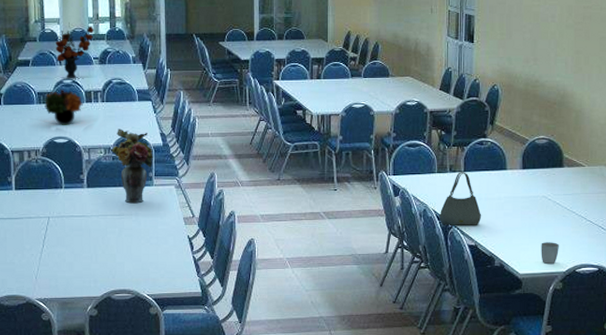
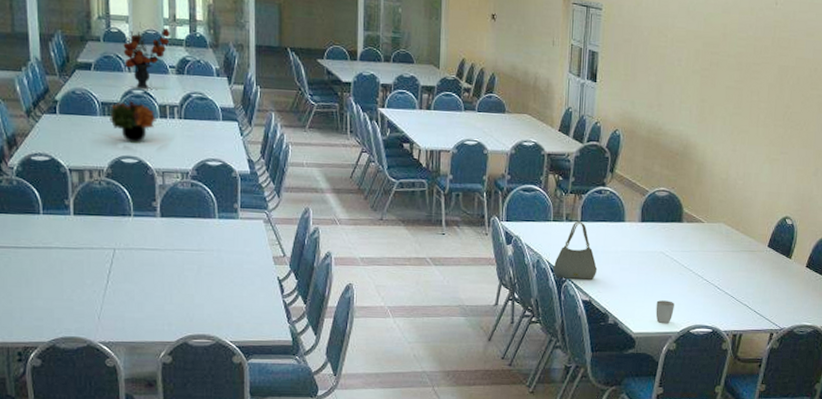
flower arrangement: present [110,128,153,204] -> none [188,151,239,238]

